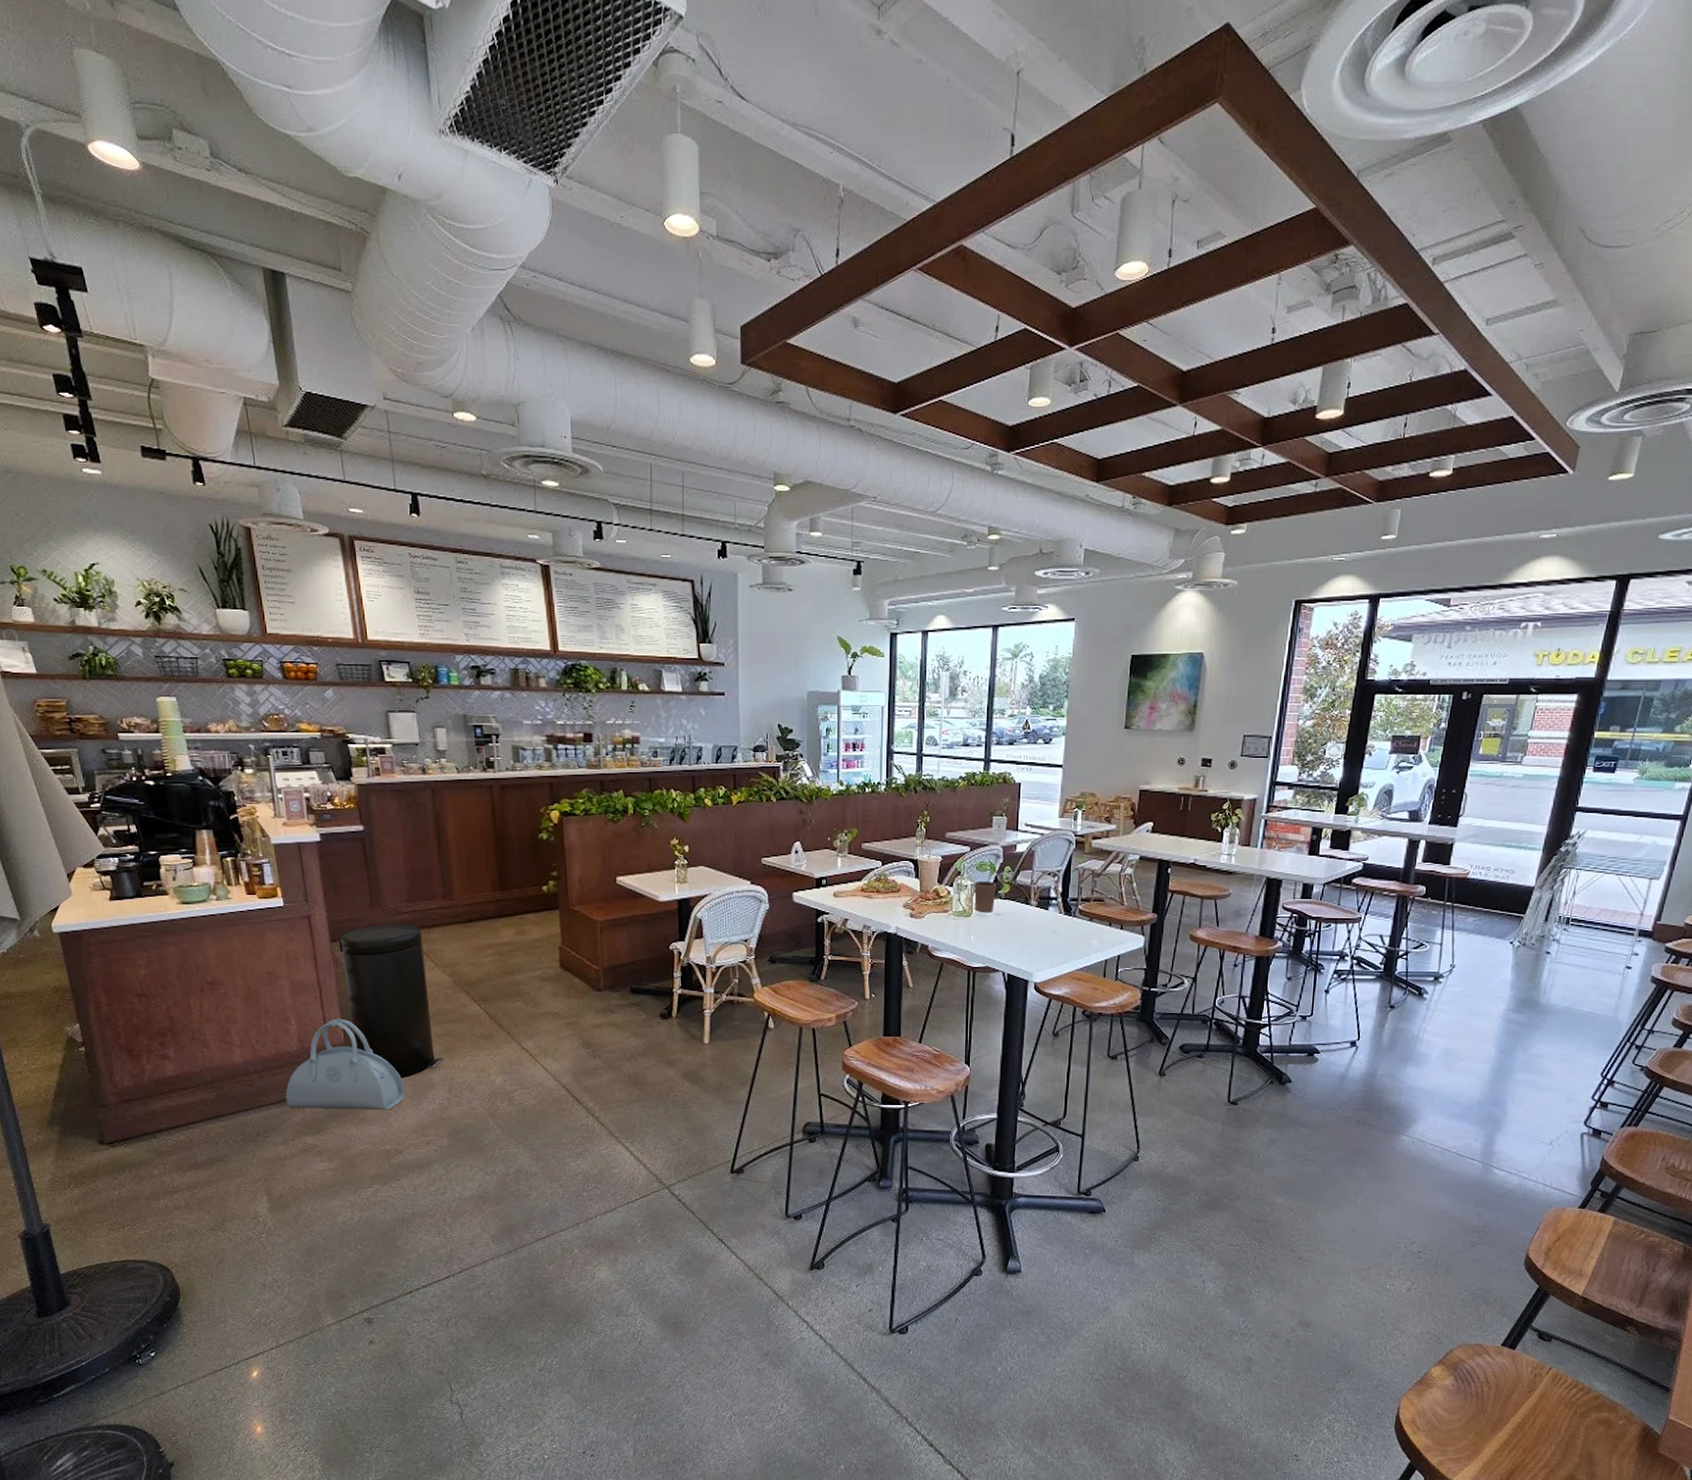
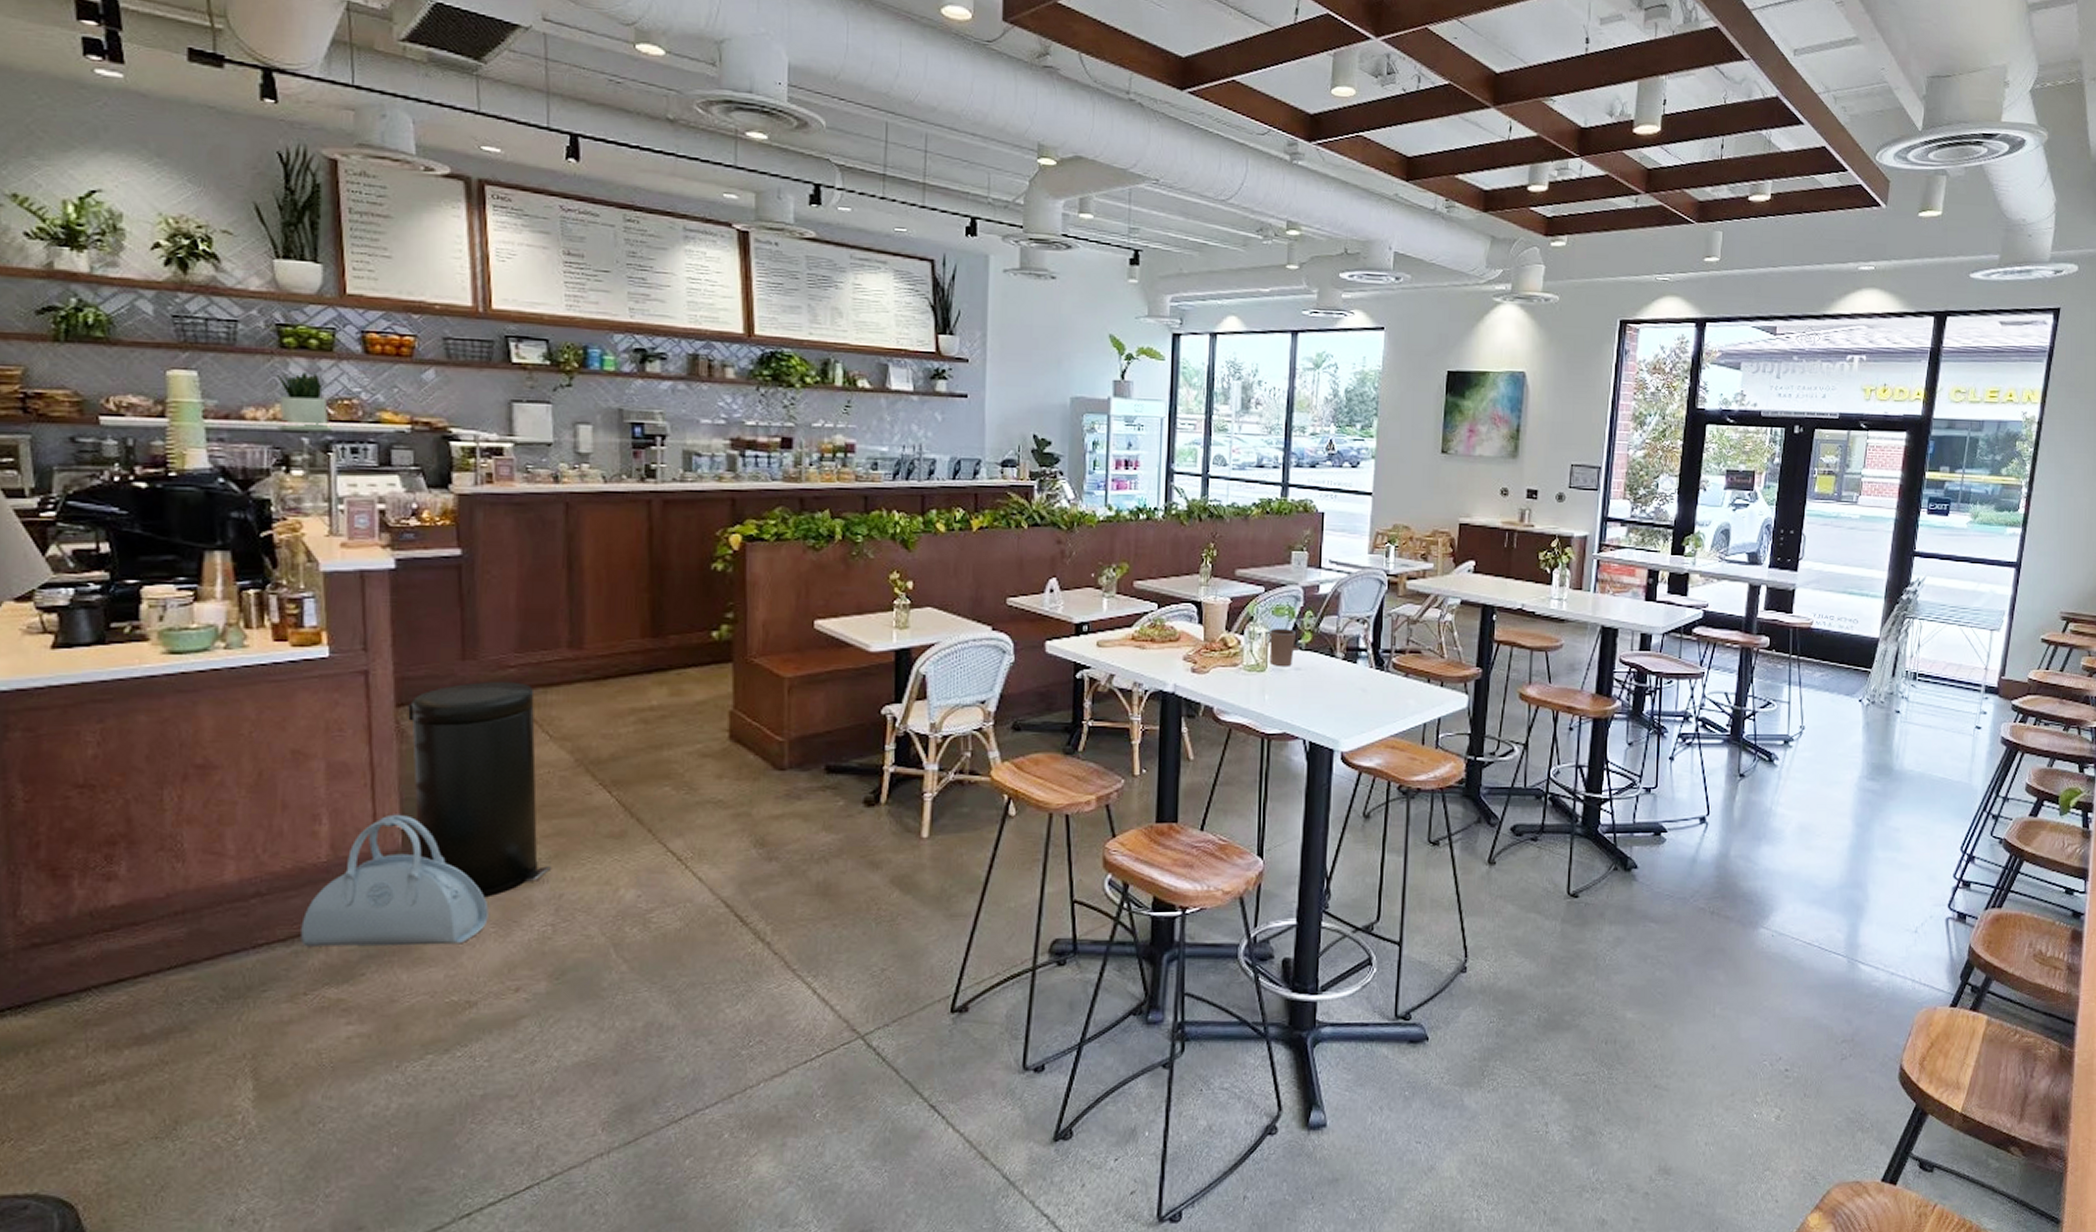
planter: none [227,694,269,741] -> present [276,371,333,434]

